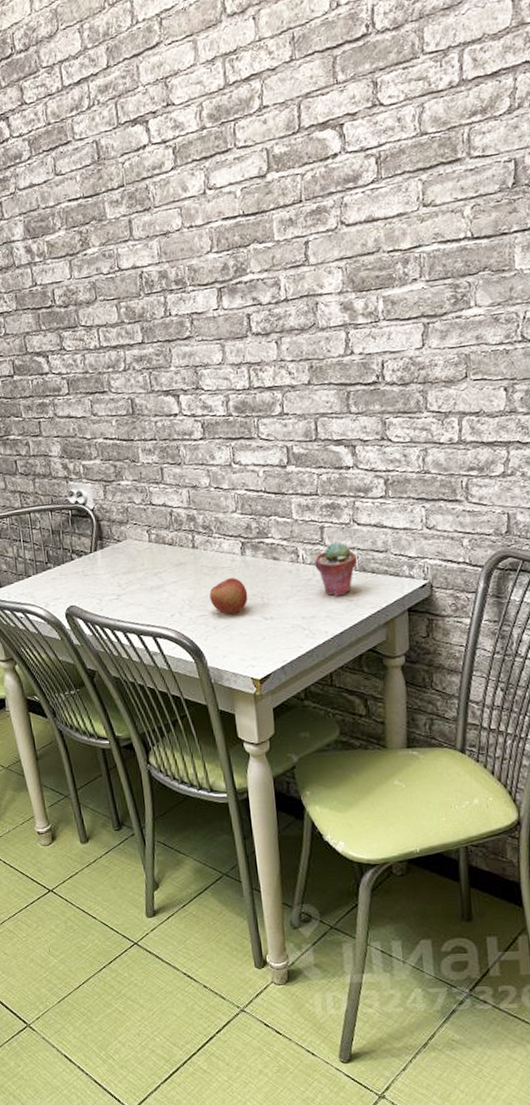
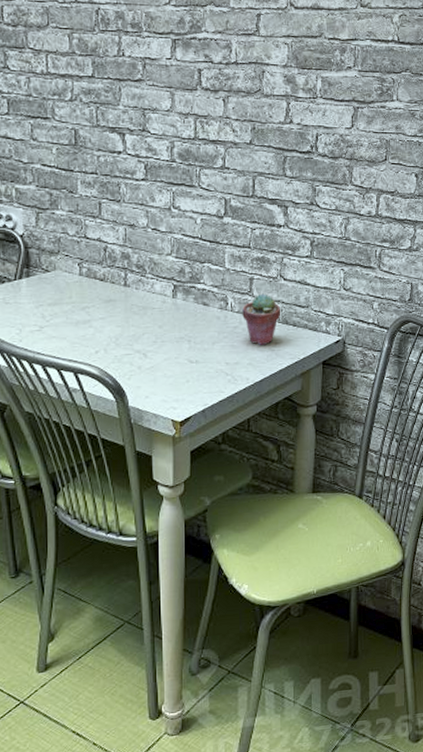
apple: present [209,578,248,614] -> none [137,319,176,354]

